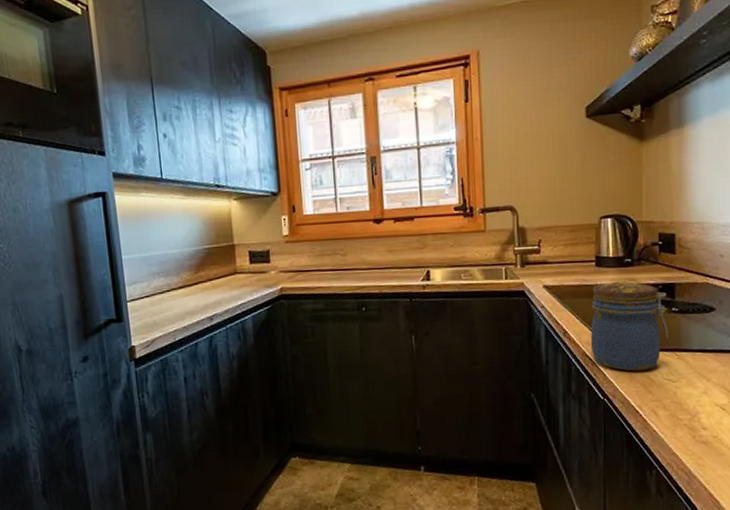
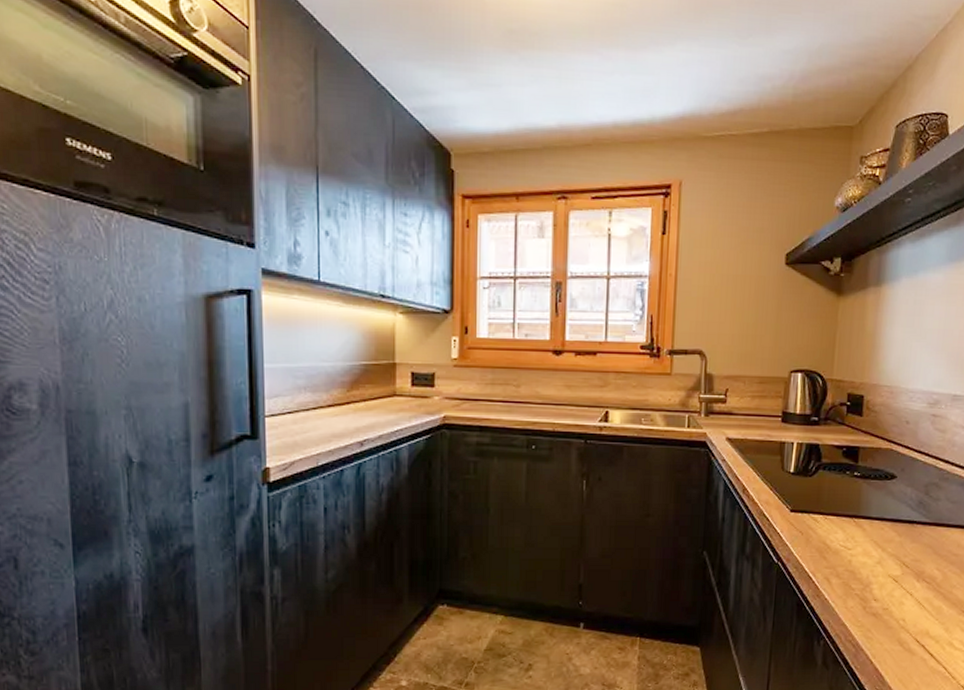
jar: present [590,281,668,371] -> none [769,441,850,535]

